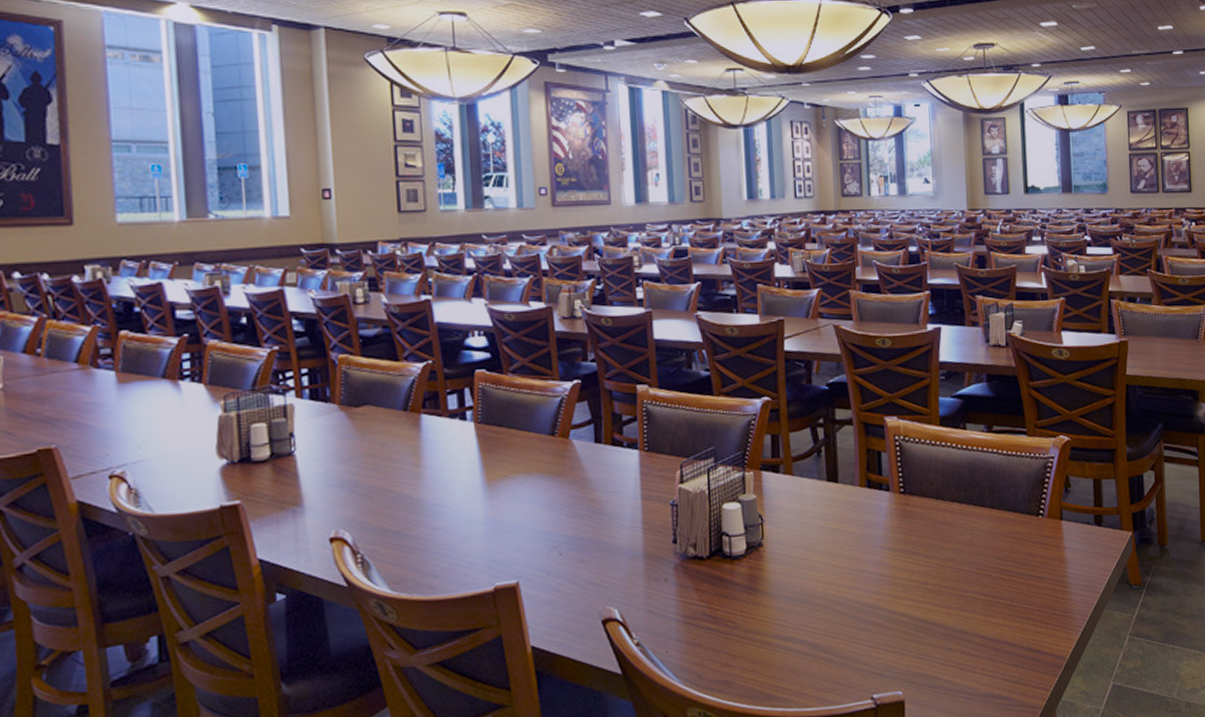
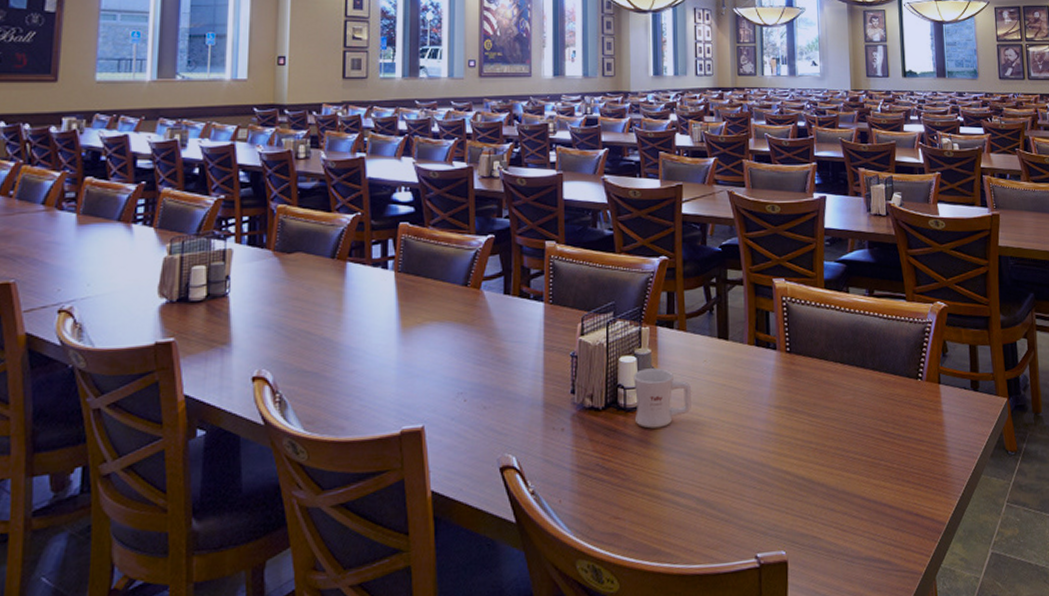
mug: none [738,514,801,576] -> present [633,368,691,429]

